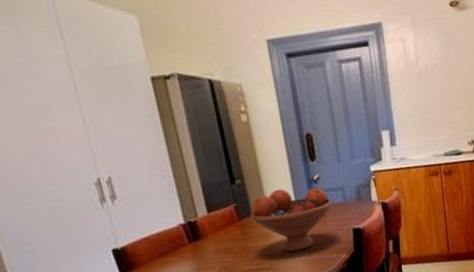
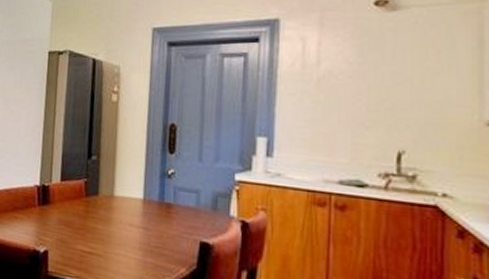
fruit bowl: present [250,187,333,252] -> none [96,174,183,248]

